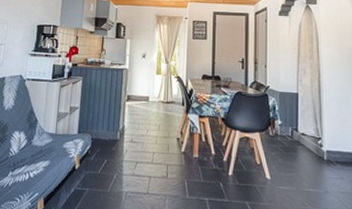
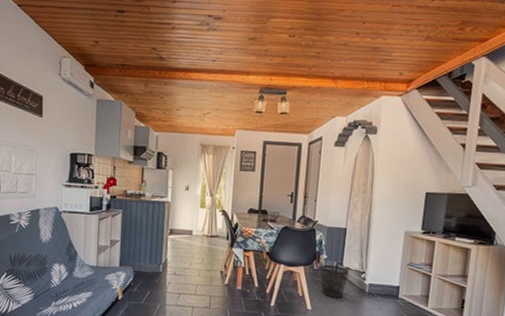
wastebasket: none [276,131,305,167] -> present [320,265,349,298]

